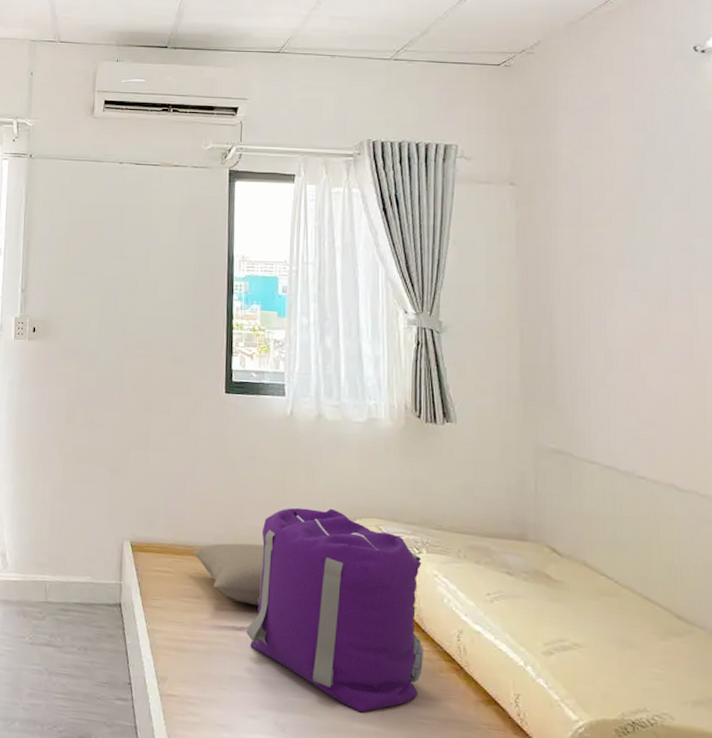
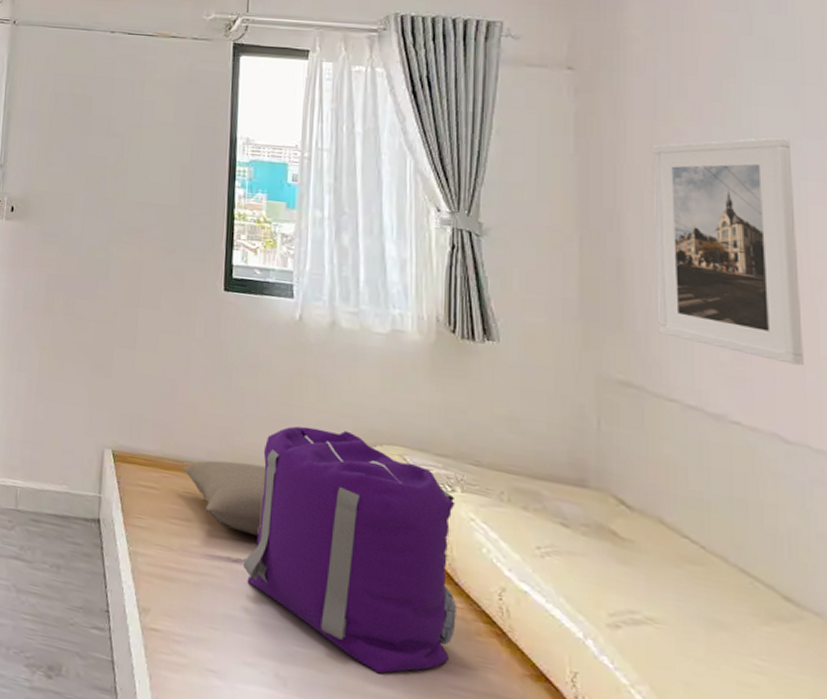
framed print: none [576,237,693,427] -> present [650,136,804,366]

